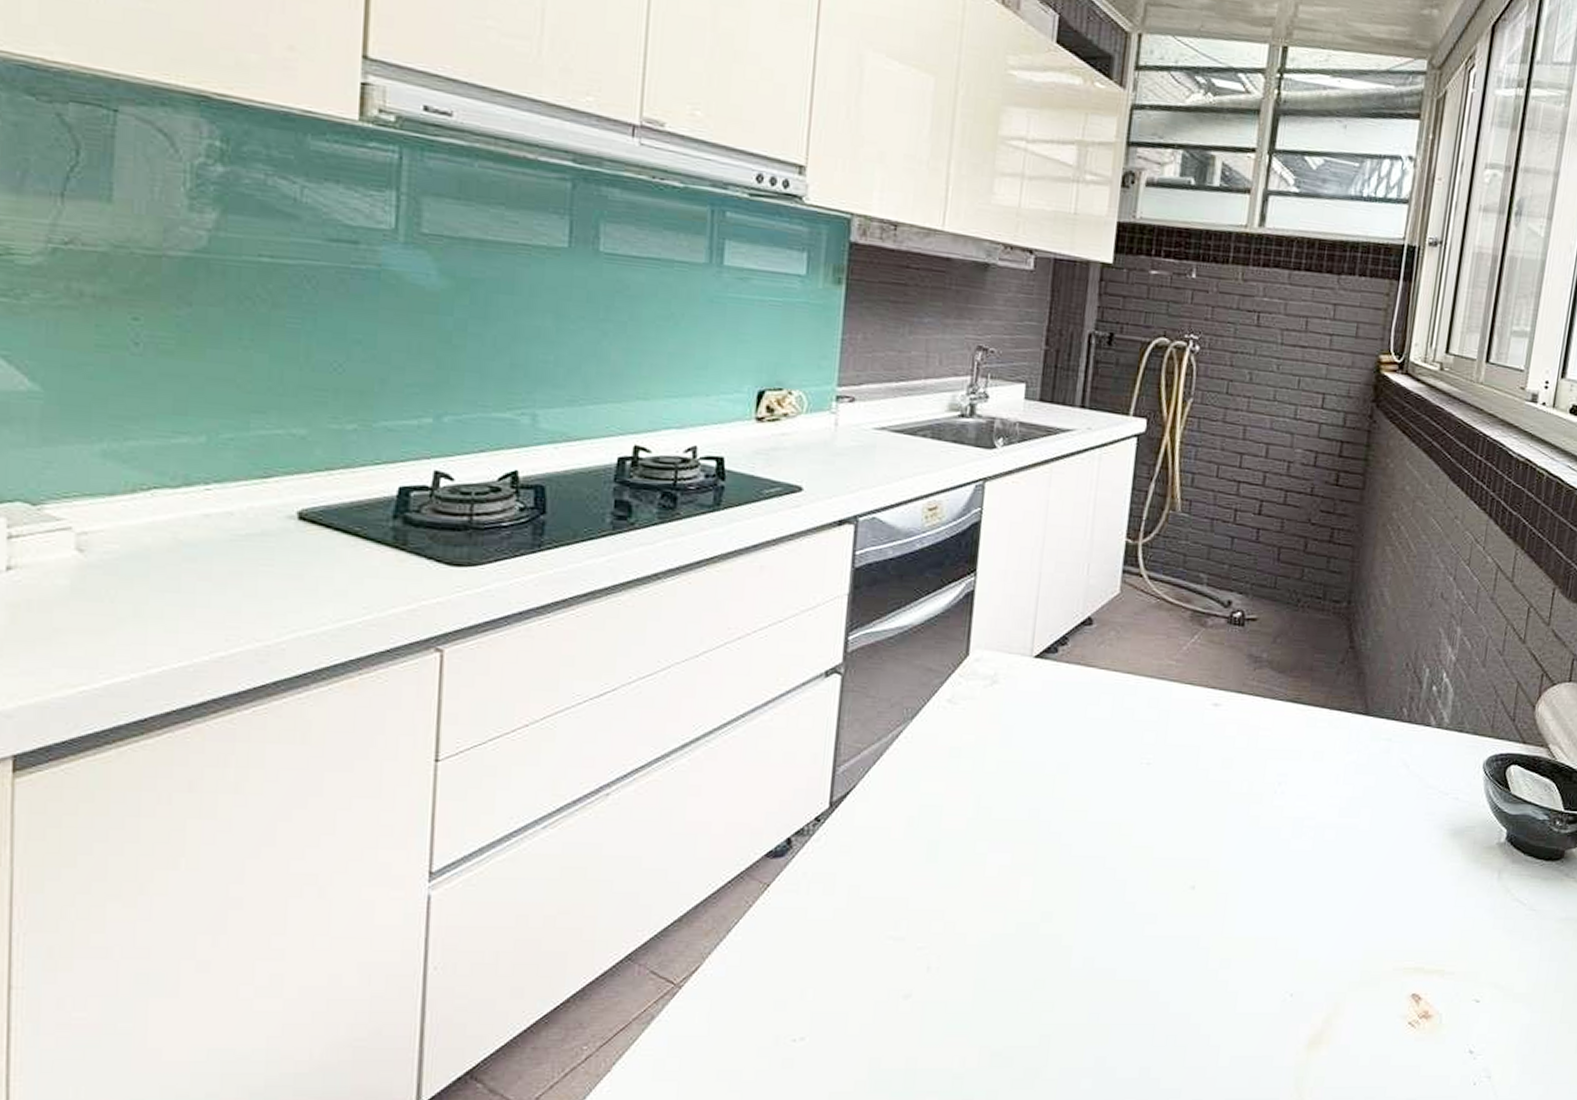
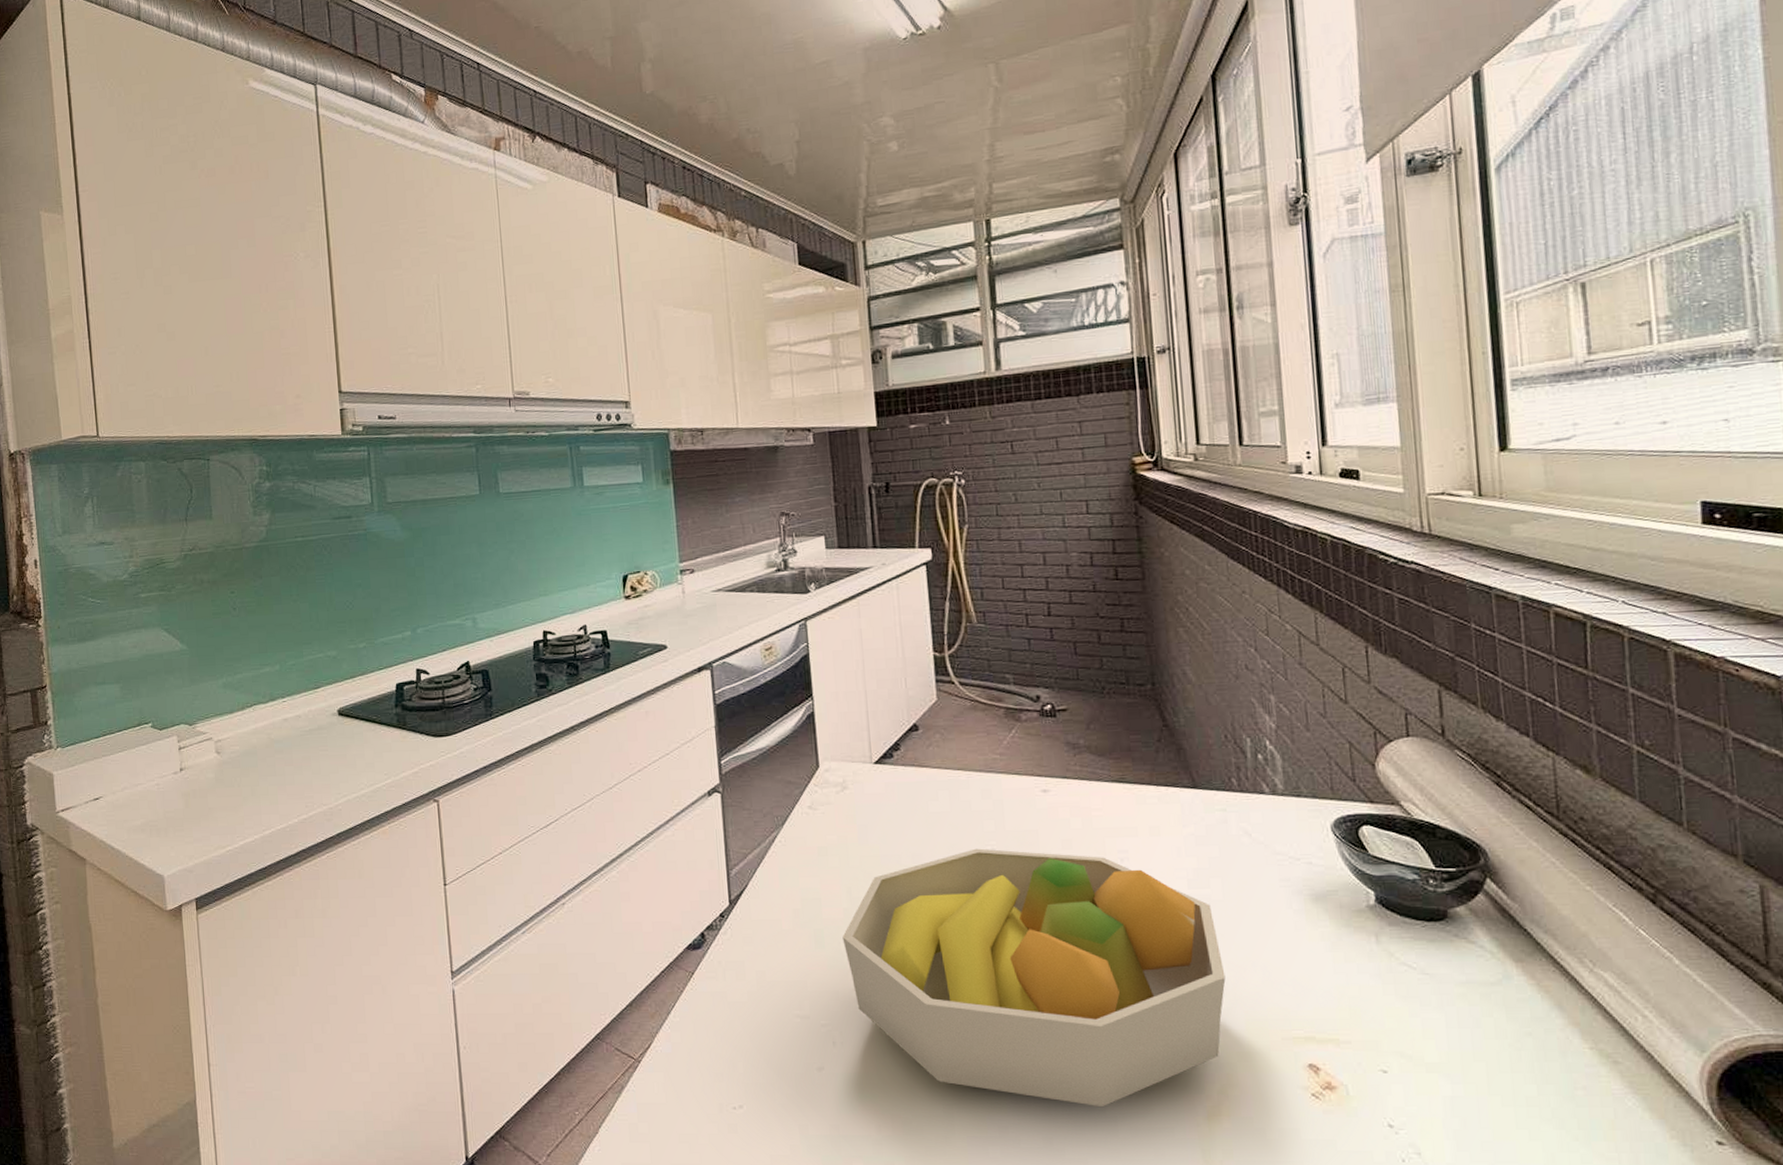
fruit bowl: none [960,761,1356,1037] -> present [842,848,1226,1108]

